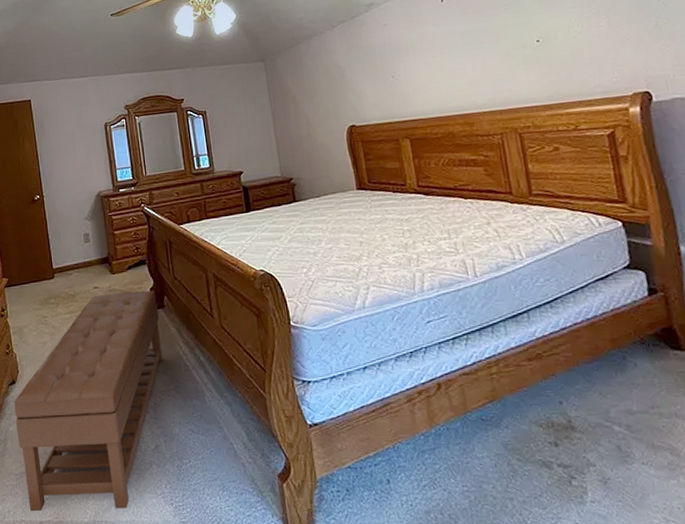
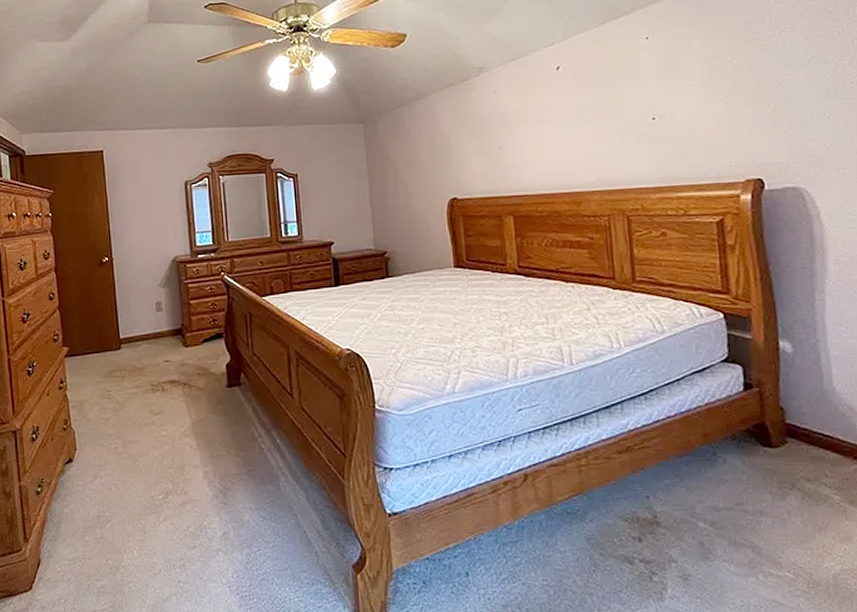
ottoman: present [14,290,163,512] -> none [70,366,237,600]

